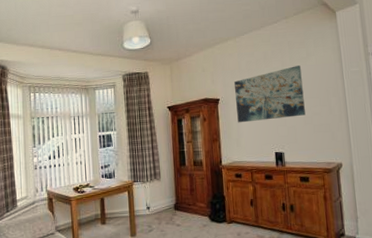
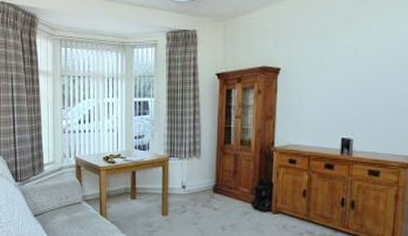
wall art: present [234,65,306,123] -> none [300,32,392,99]

